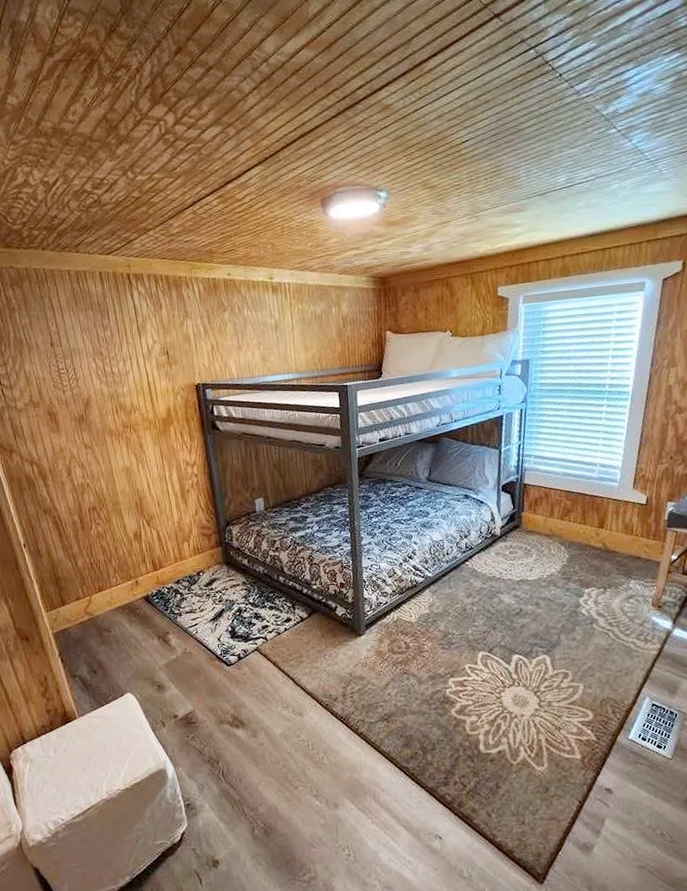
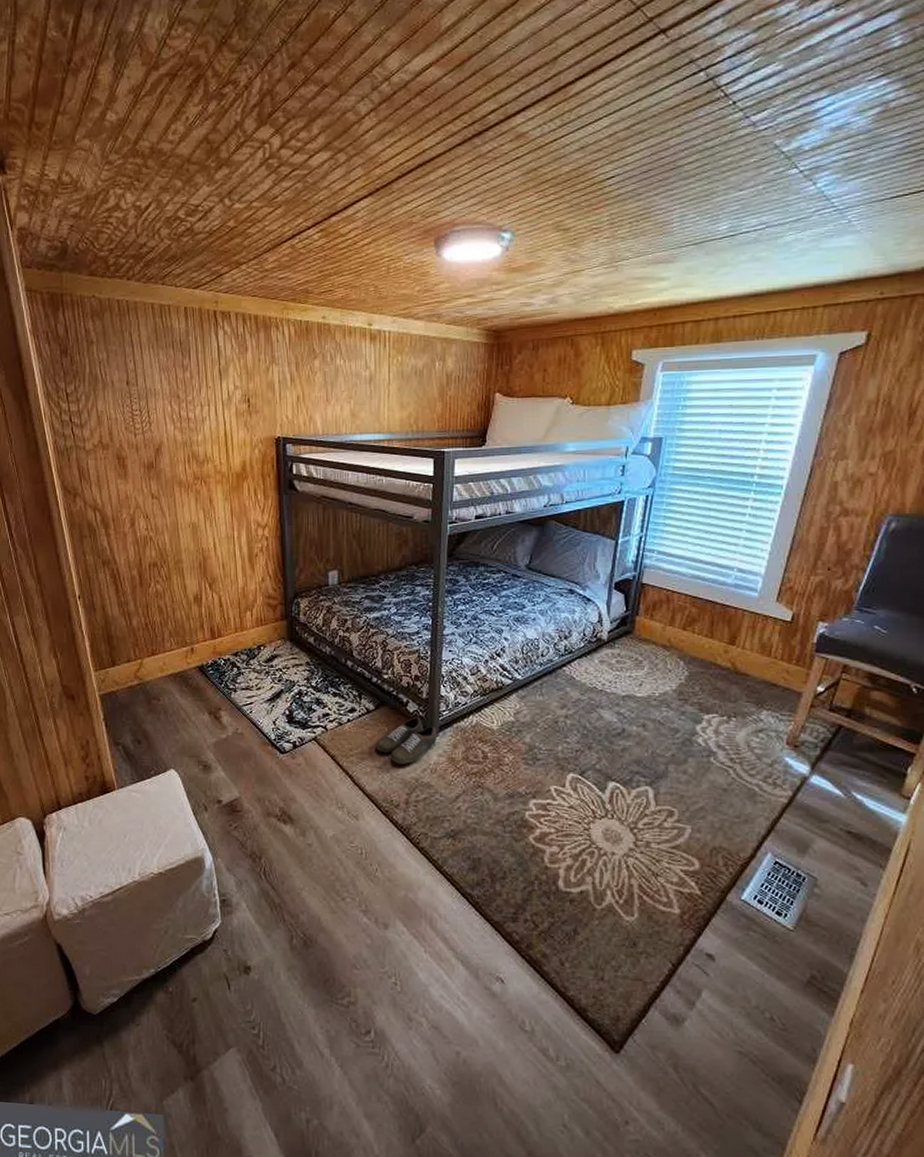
shoe: none [312,619,365,663] -> present [376,717,437,764]

